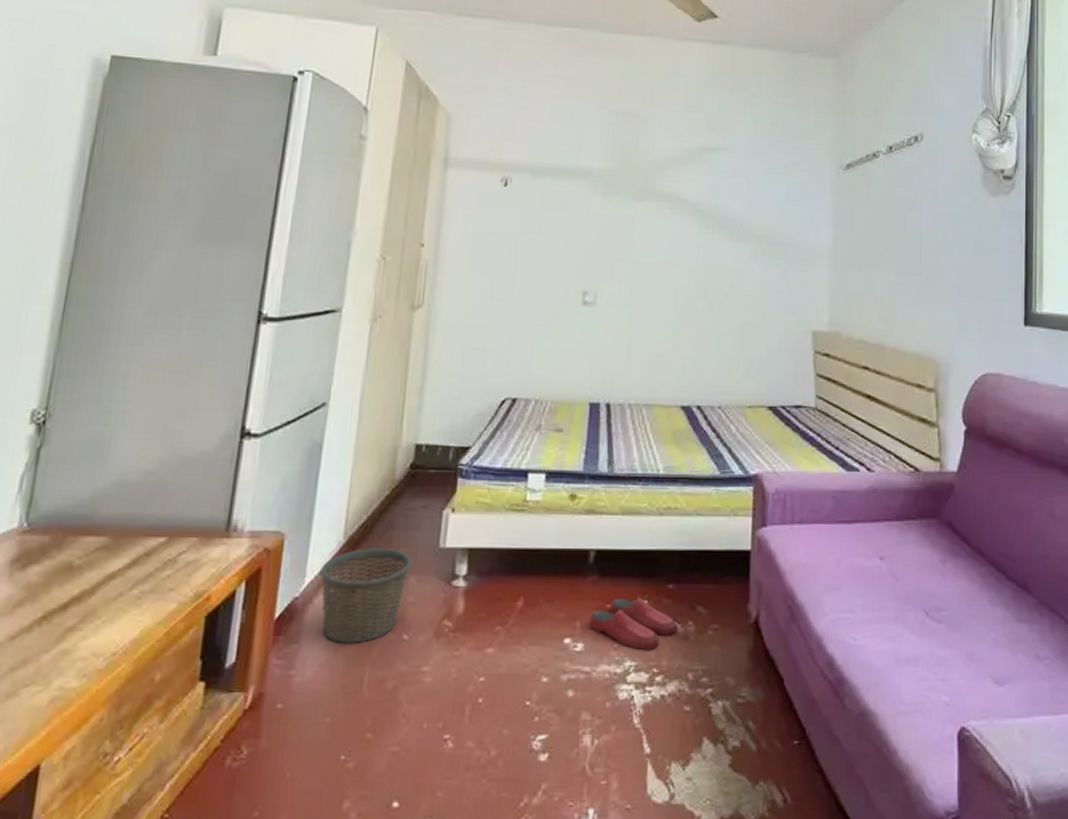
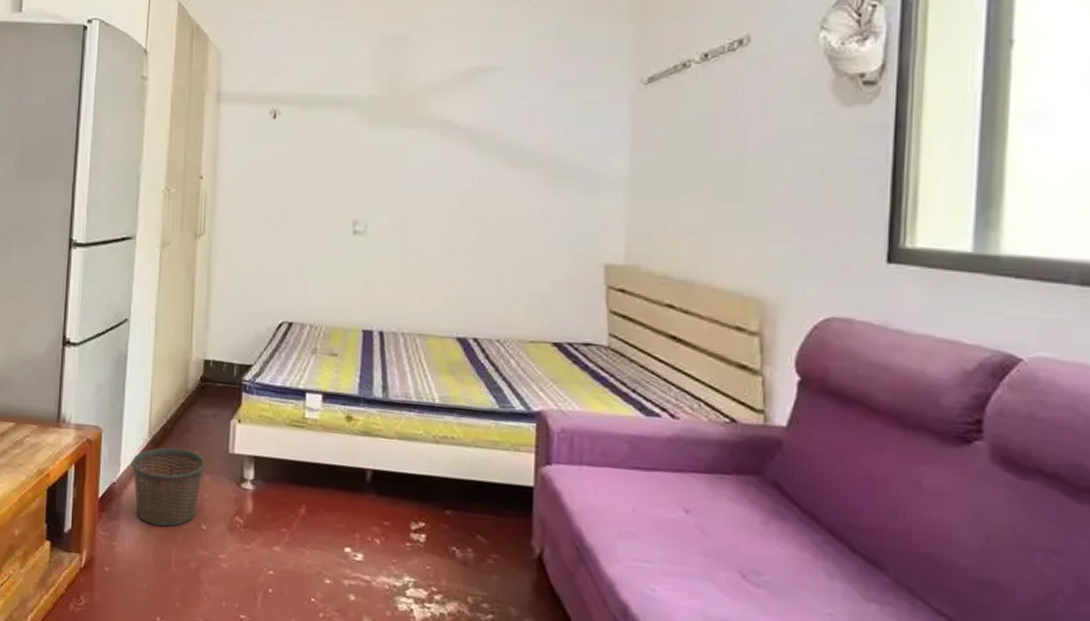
slippers: present [589,598,677,649] -> none [368,517,456,570]

